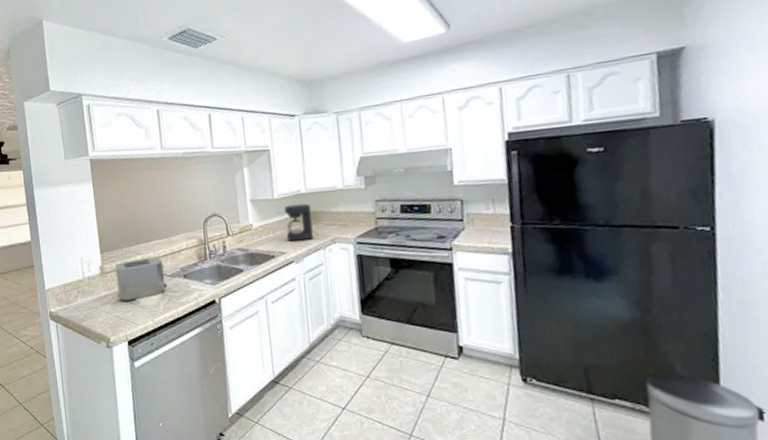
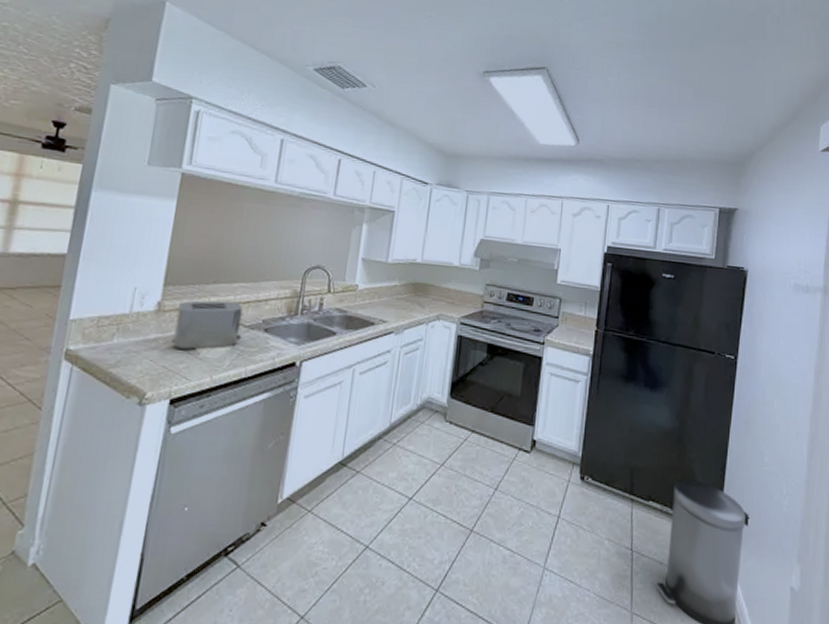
coffee maker: present [284,203,313,242] -> none [392,272,424,313]

